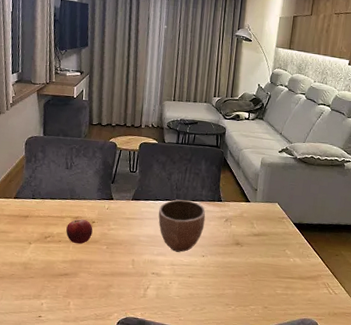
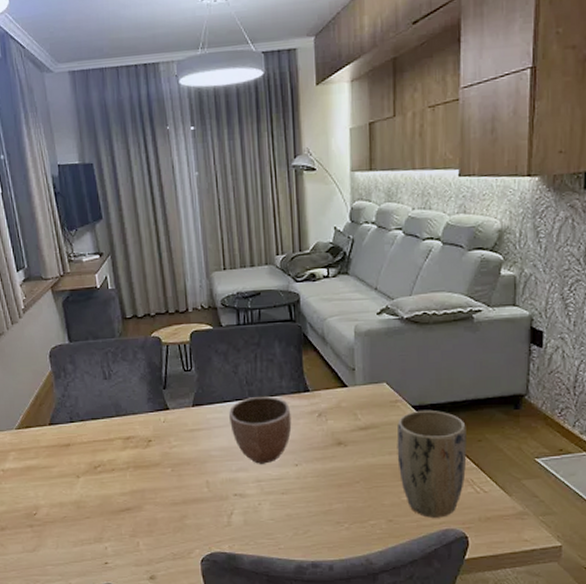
fruit: present [66,218,93,244] -> none [118,438,151,471]
plant pot: none [277,227,329,310] -> present [397,409,467,518]

